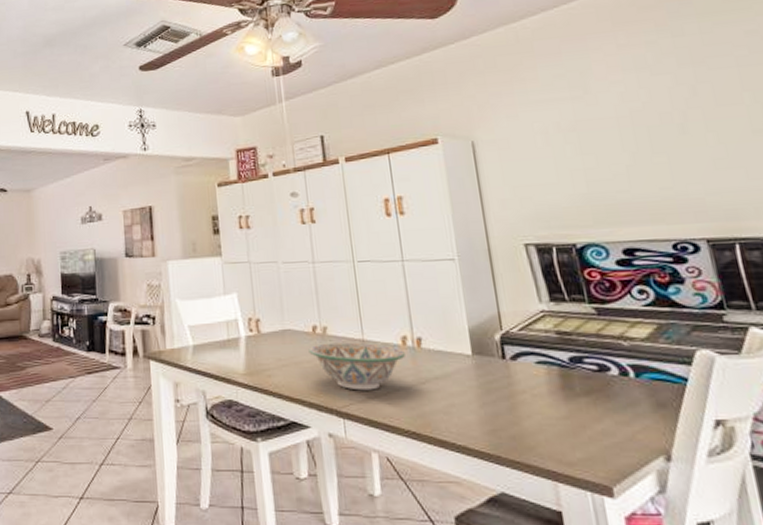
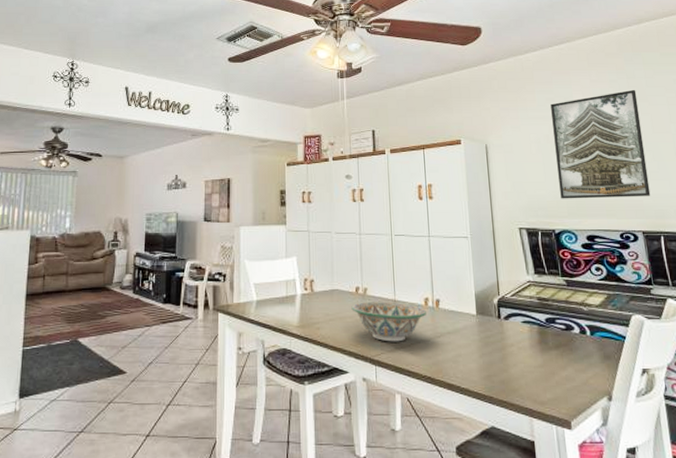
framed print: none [560,50,717,204] -> present [550,89,651,199]

